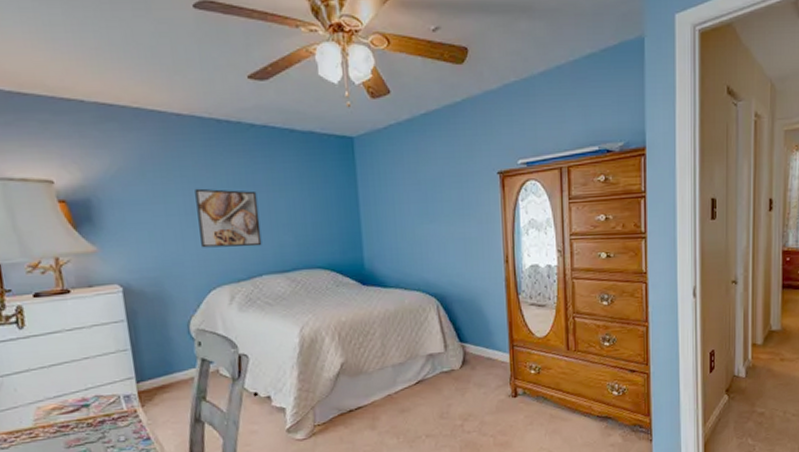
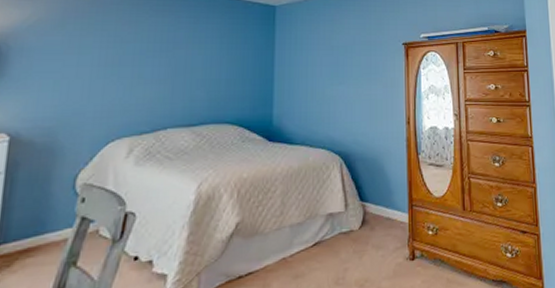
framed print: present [195,188,262,248] -> none [108,42,176,100]

